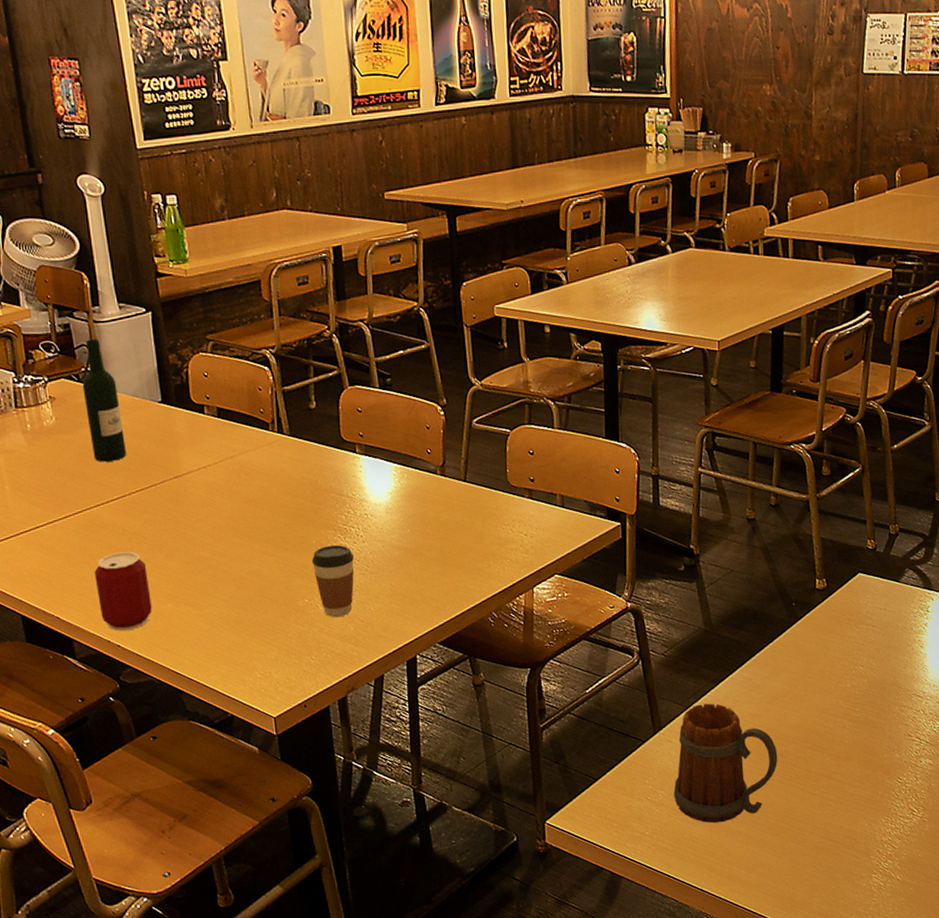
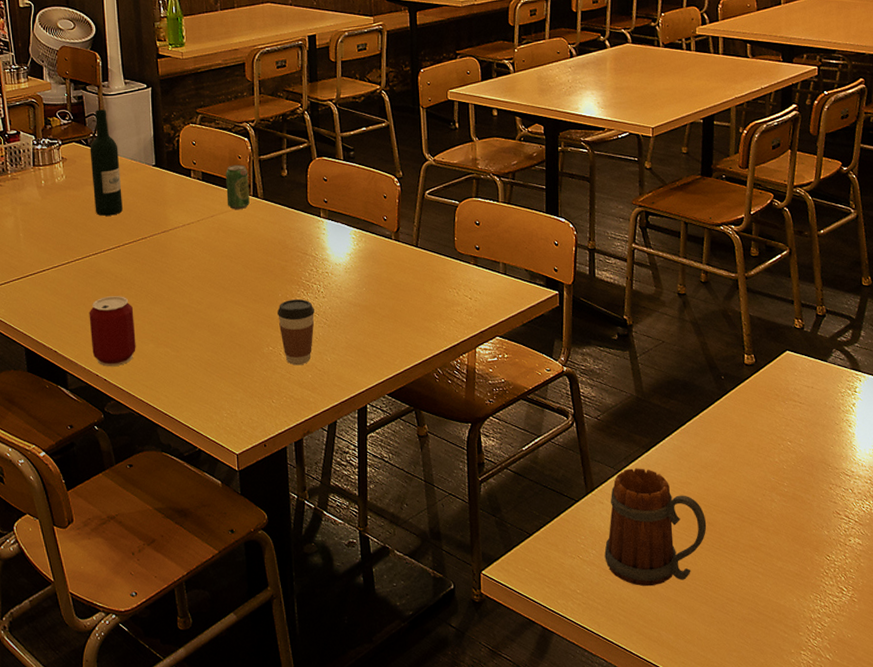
beverage can: none [244,397,274,448] -> present [226,164,250,209]

